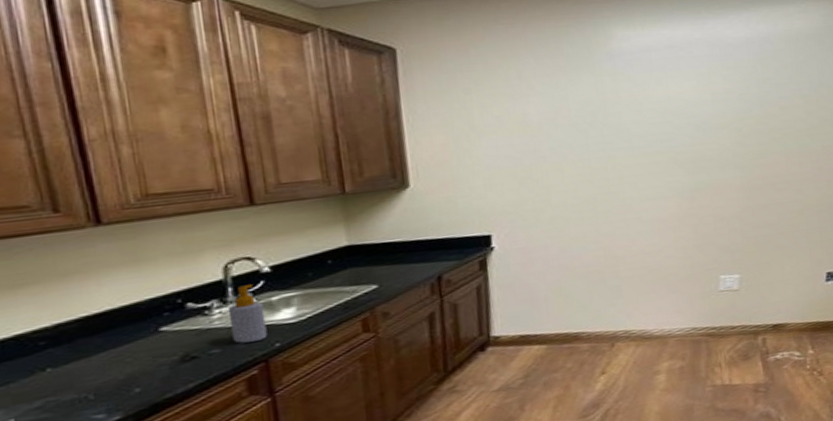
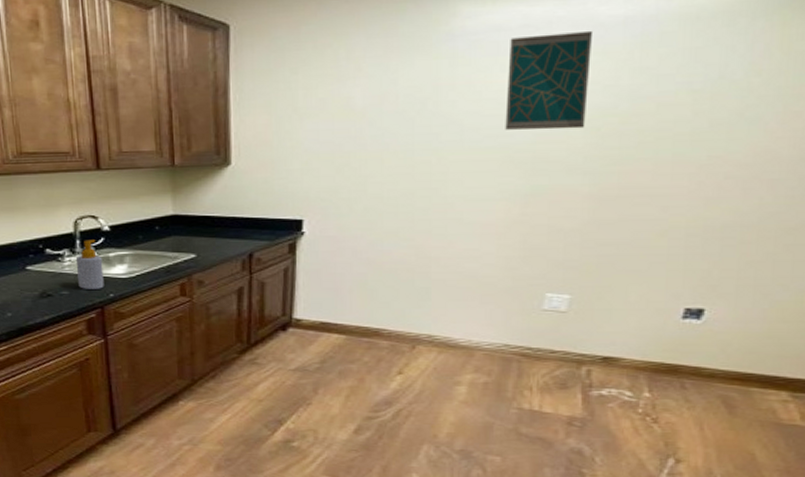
wall art: none [660,49,730,135] -> present [505,30,594,130]

